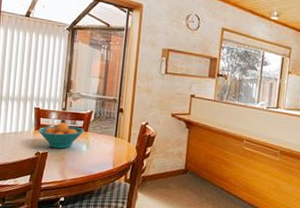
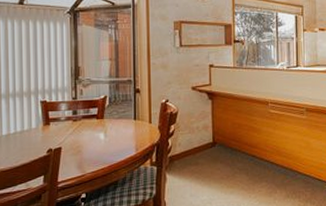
fruit bowl: present [38,122,85,149] -> none [47,113,100,142]

